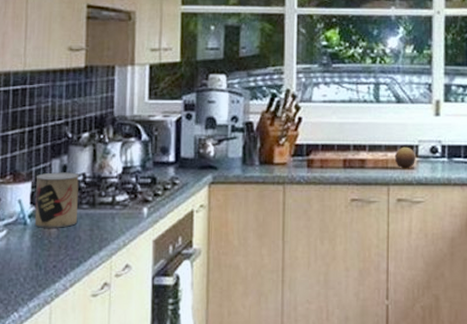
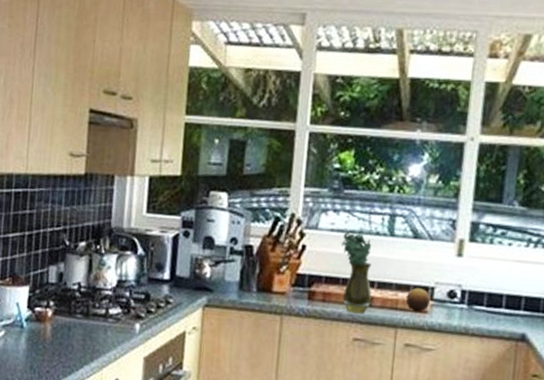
tin can: present [34,172,79,228] -> none [30,278,75,335]
vase: none [334,98,364,177] -> present [342,227,372,315]

